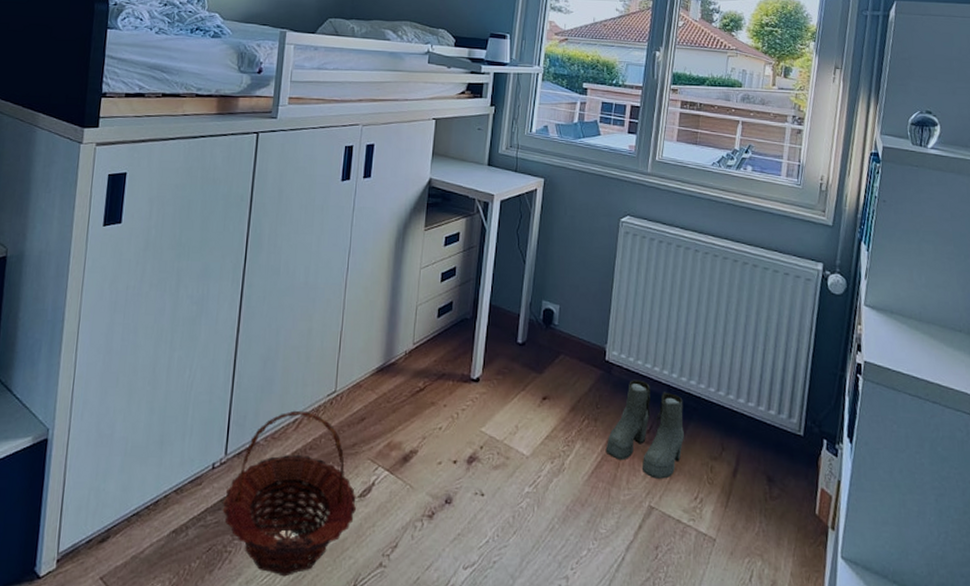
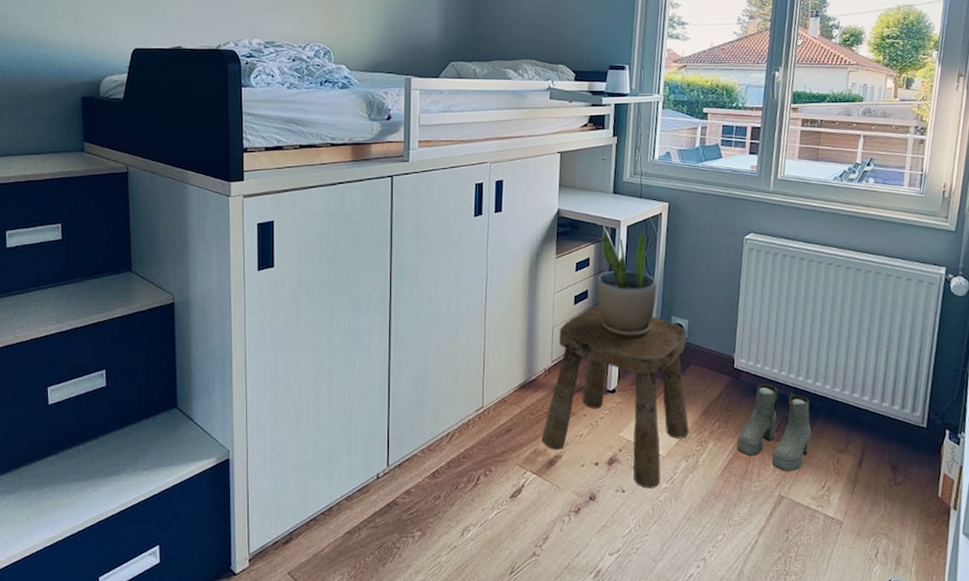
basket: present [222,410,357,577] -> none [389,425,510,567]
stool: none [397,285,557,493] -> present [542,306,689,488]
potted plant: none [465,206,529,321] -> present [597,231,657,337]

